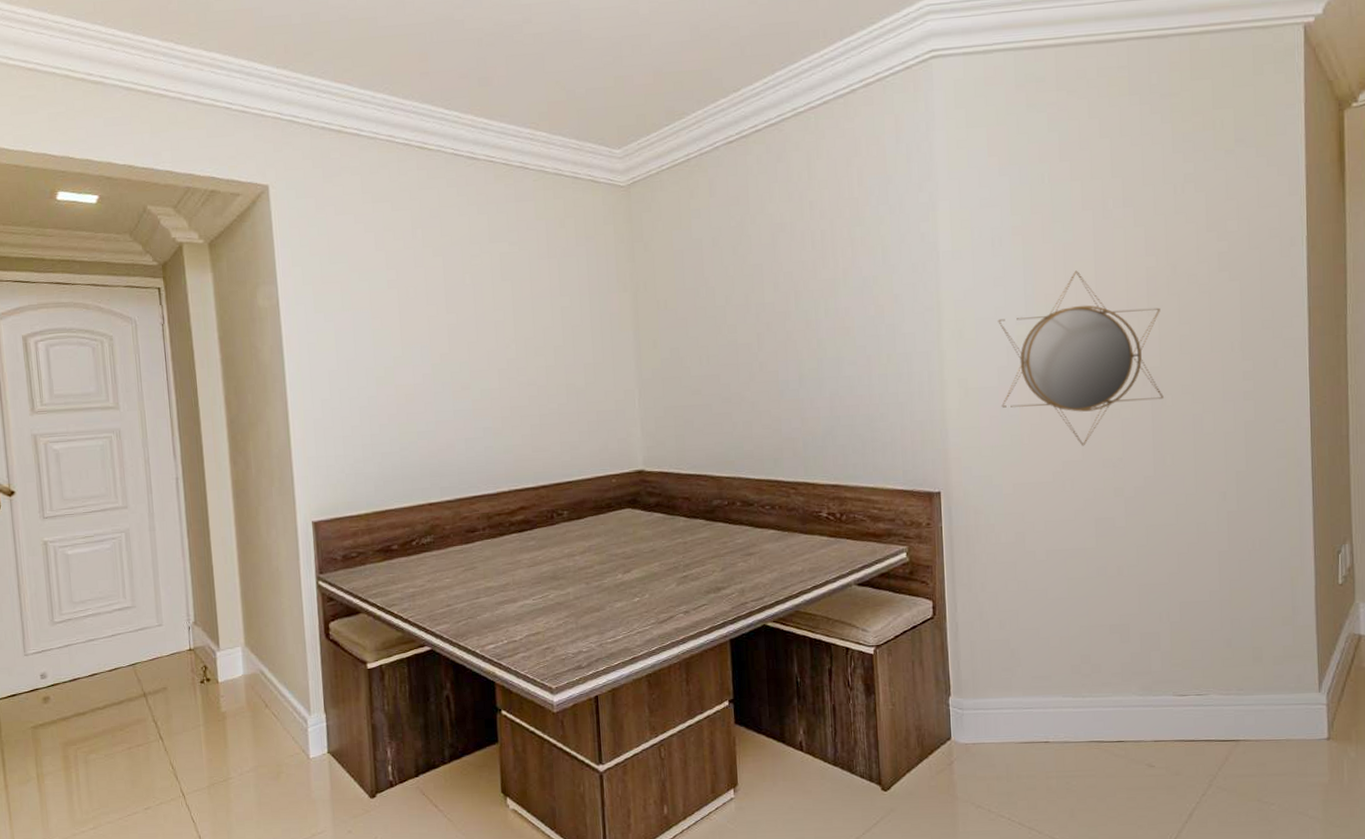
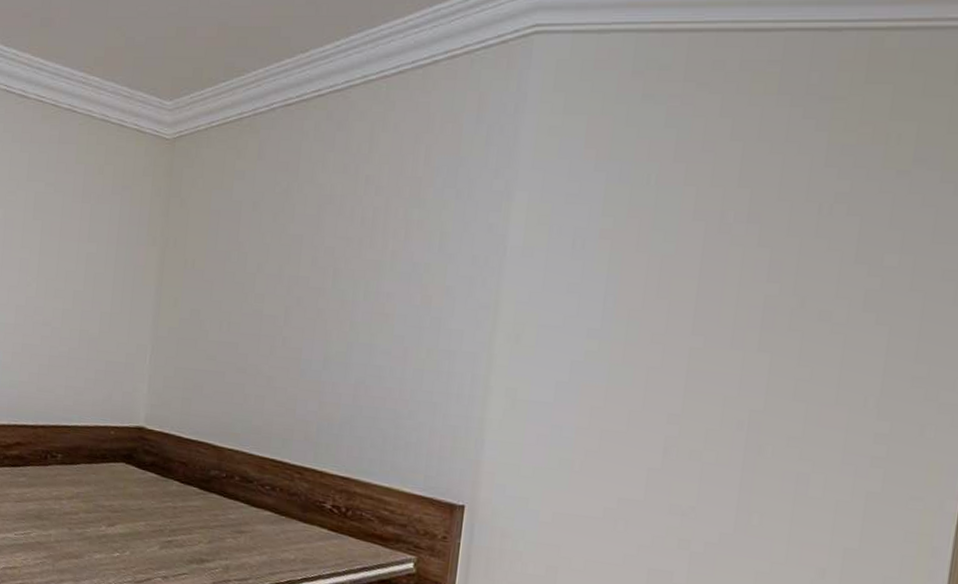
home mirror: present [998,270,1164,446] -> none [553,287,775,486]

